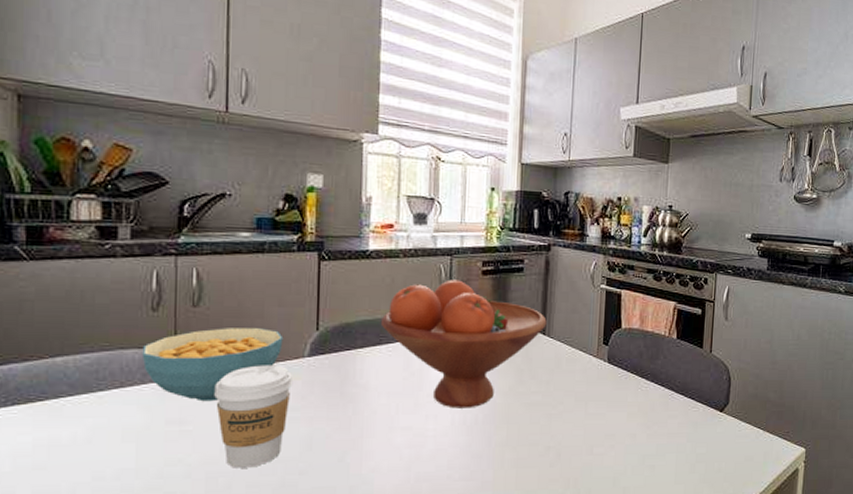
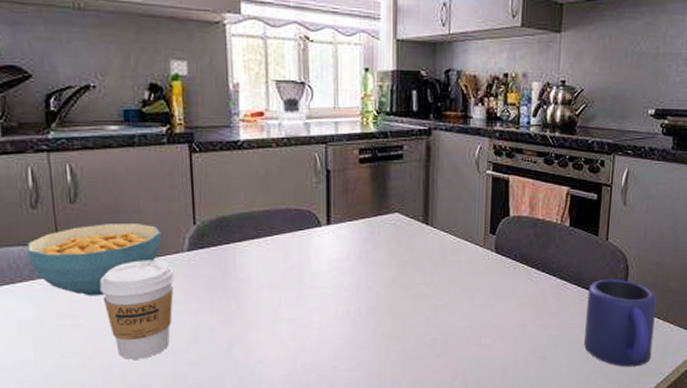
fruit bowl: present [380,279,547,409] -> none [257,169,429,301]
mug: none [691,389,757,476] -> present [584,278,657,367]

